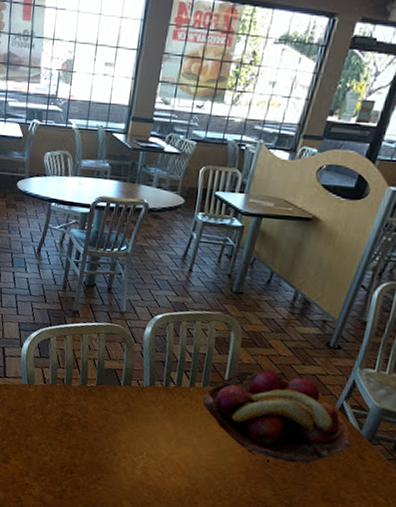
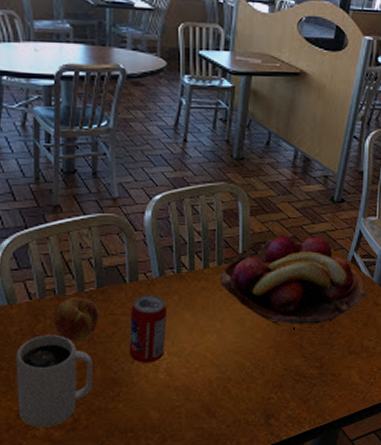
mug: none [22,414,84,491] -> present [15,334,93,428]
fruit: none [59,388,95,426] -> present [53,296,99,341]
beverage can: none [114,399,152,460] -> present [129,295,168,363]

